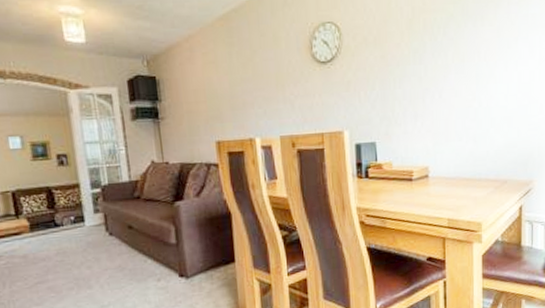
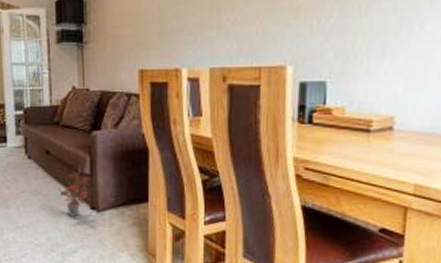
potted plant: none [143,235,178,287] -> present [57,164,92,217]

